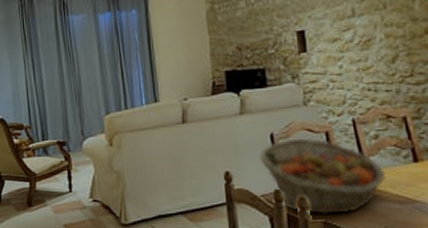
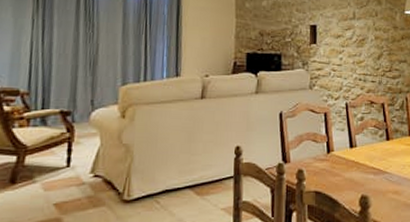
fruit basket: present [259,138,387,215] -> none [268,117,367,186]

